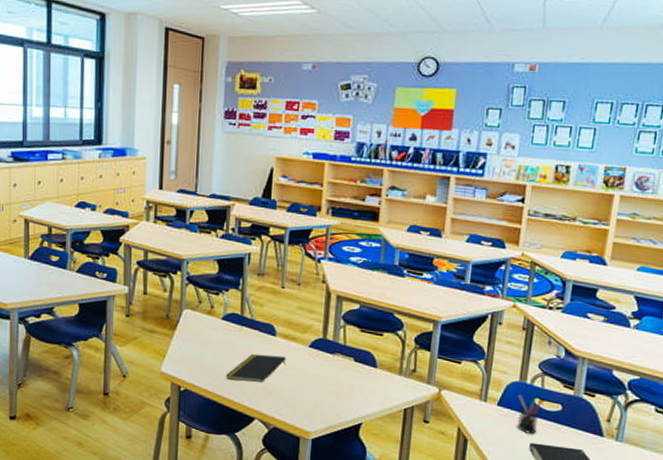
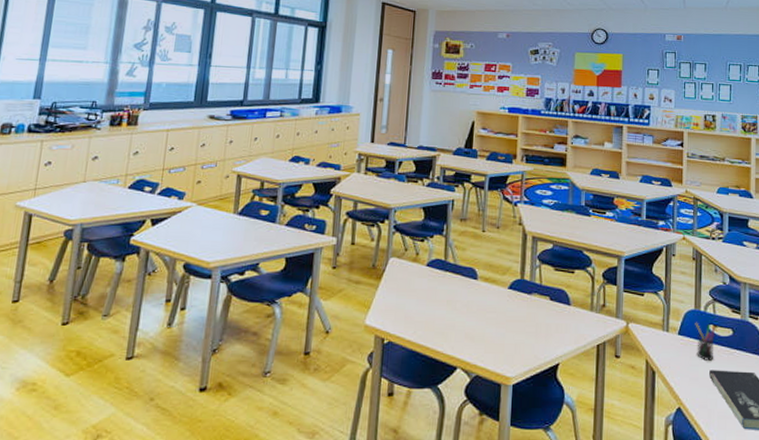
notepad: present [226,353,286,382] -> none [430,299,487,328]

